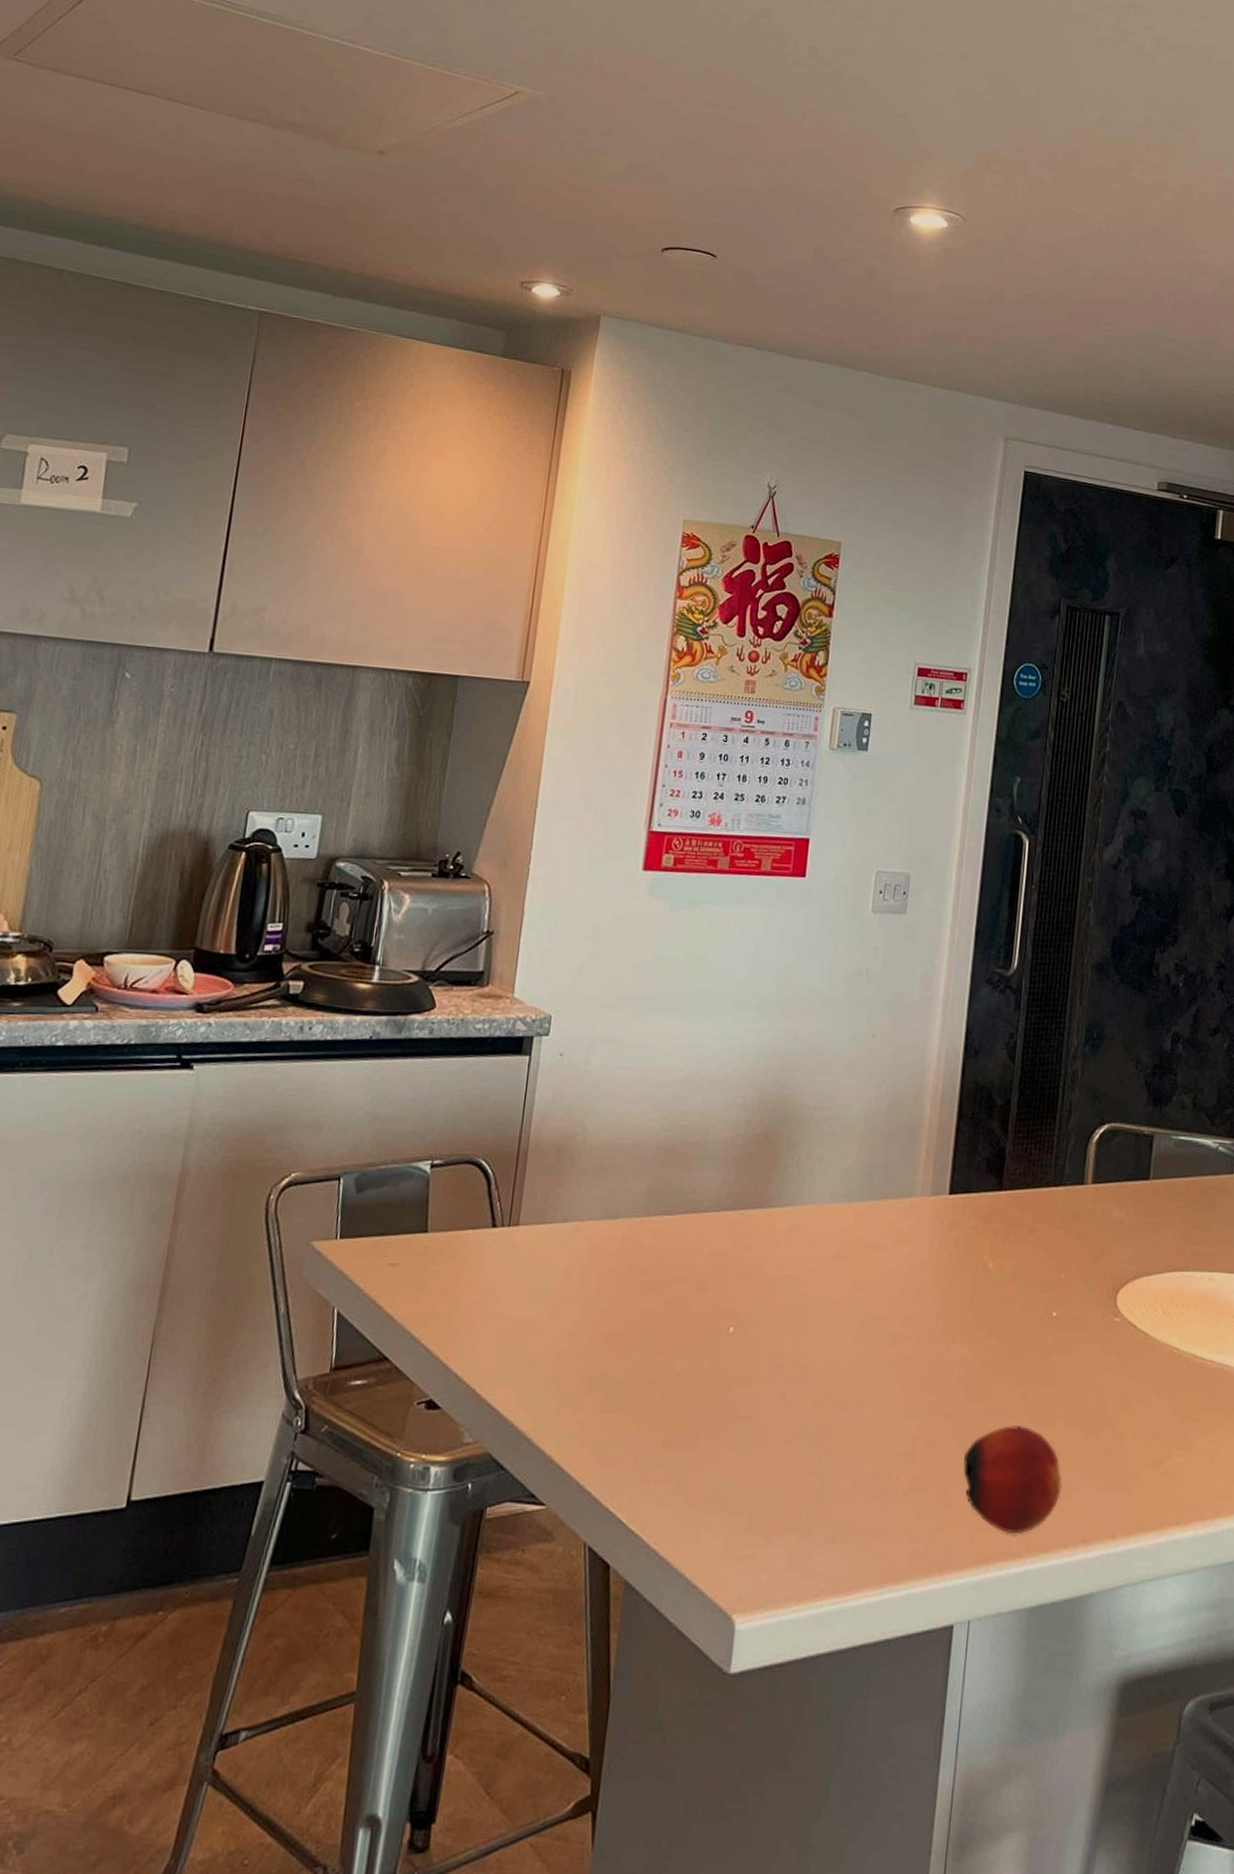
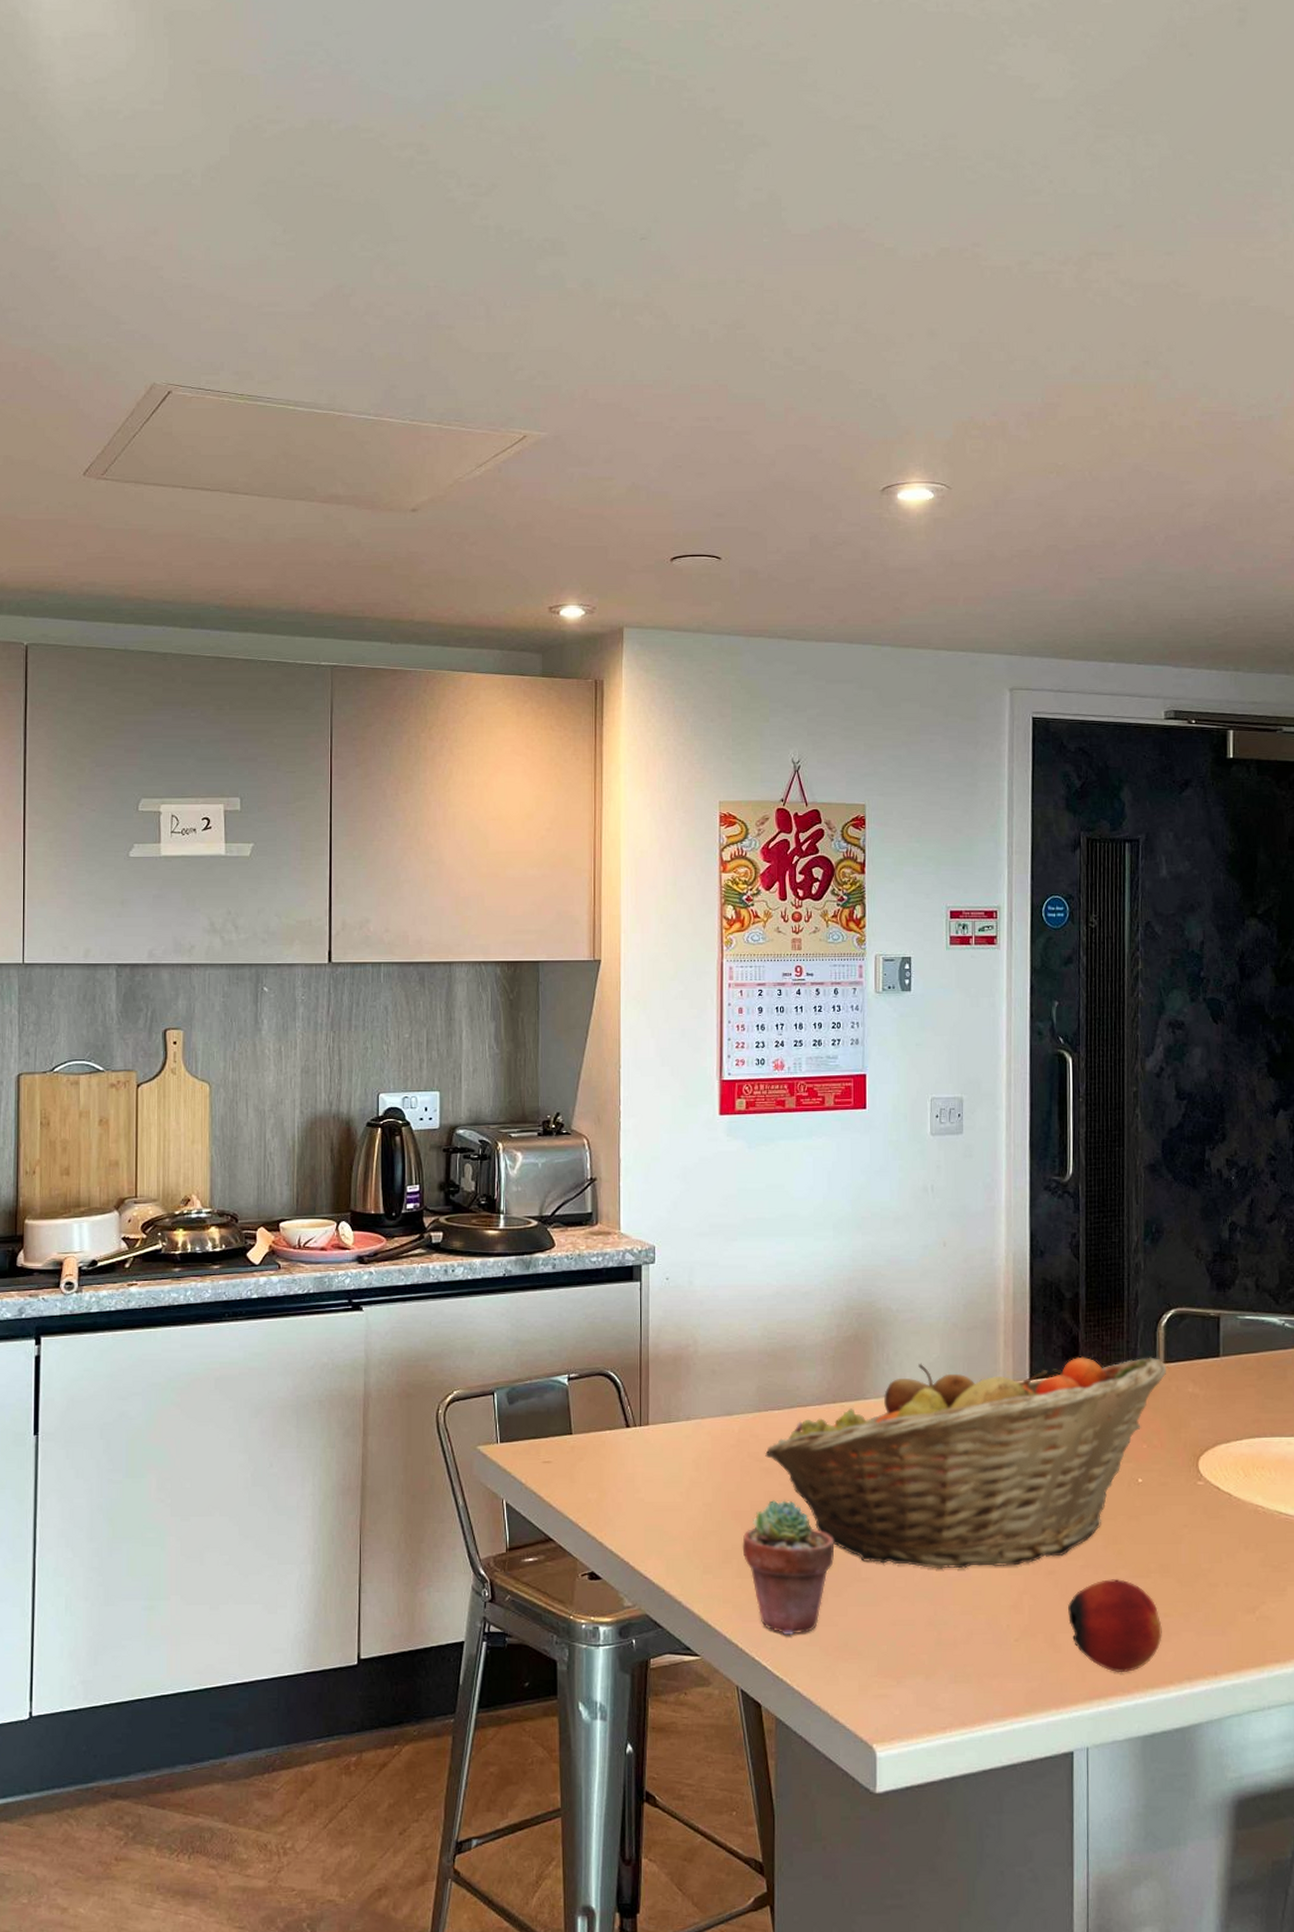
potted succulent: none [610,1321,716,1482] -> present [742,1500,835,1635]
fruit basket: none [649,1169,1093,1409] -> present [765,1356,1166,1569]

